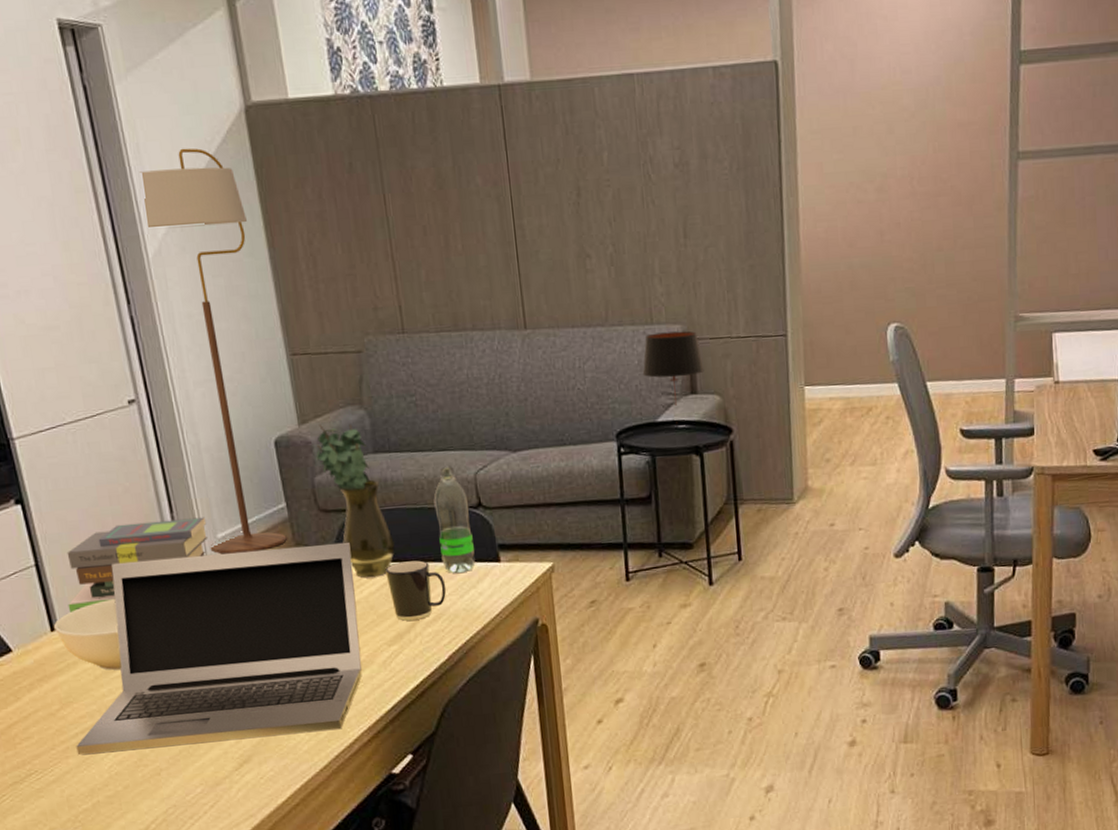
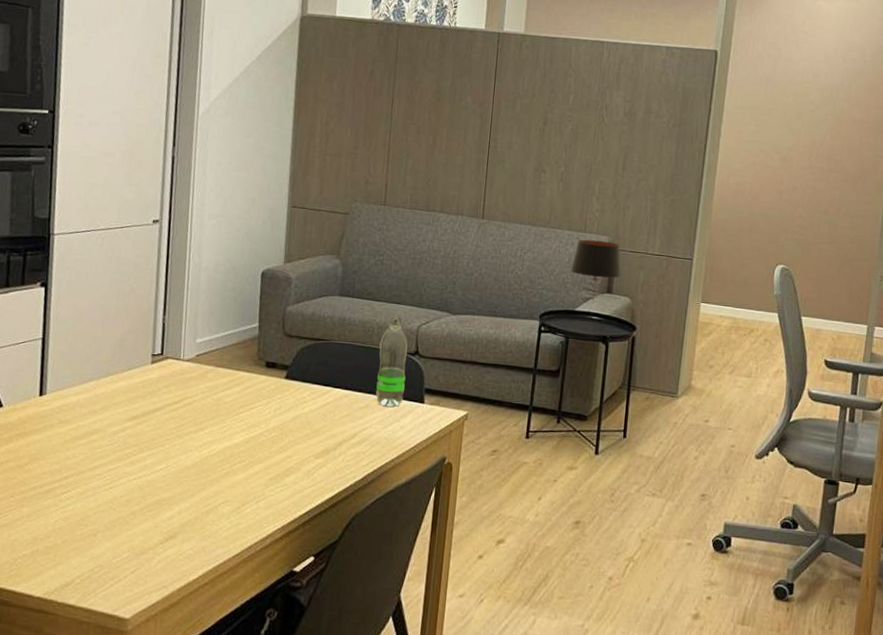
bowl: present [53,599,122,670] -> none [42,377,100,438]
books: present [67,517,207,613] -> none [59,317,191,383]
laptop: present [76,541,362,755] -> none [31,348,303,523]
floor lamp: present [139,148,287,554] -> none [188,38,282,359]
vase: present [316,424,395,578] -> none [292,265,340,398]
mug: present [385,560,447,621] -> none [326,388,375,440]

